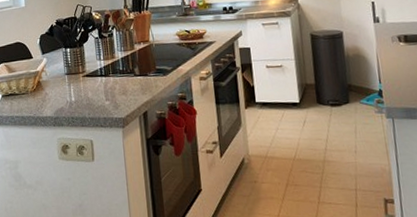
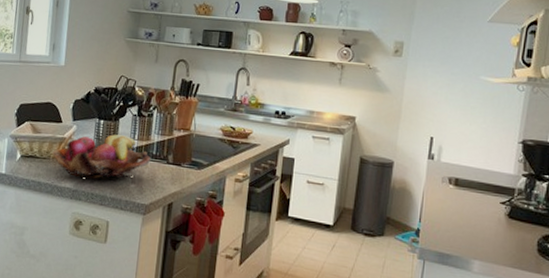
fruit basket: none [29,58,119,105] -> present [52,134,151,179]

